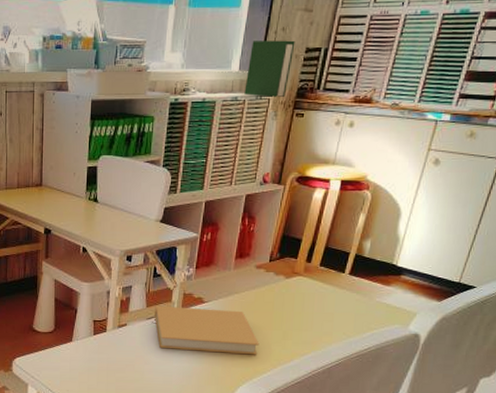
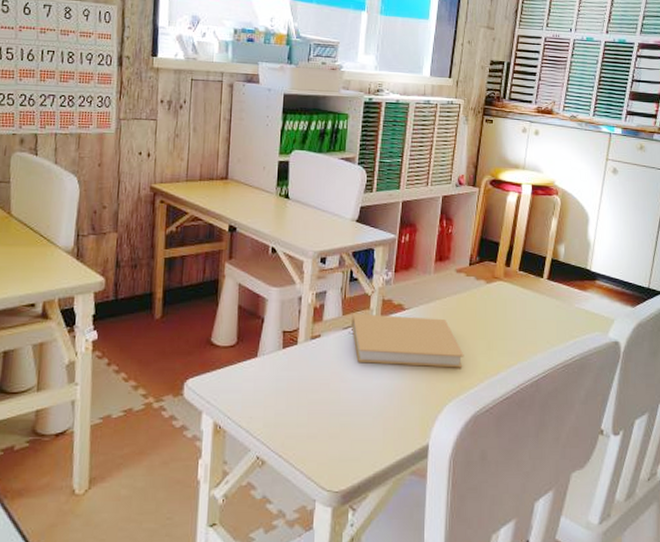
binder: present [244,40,295,97] -> none [436,50,481,103]

